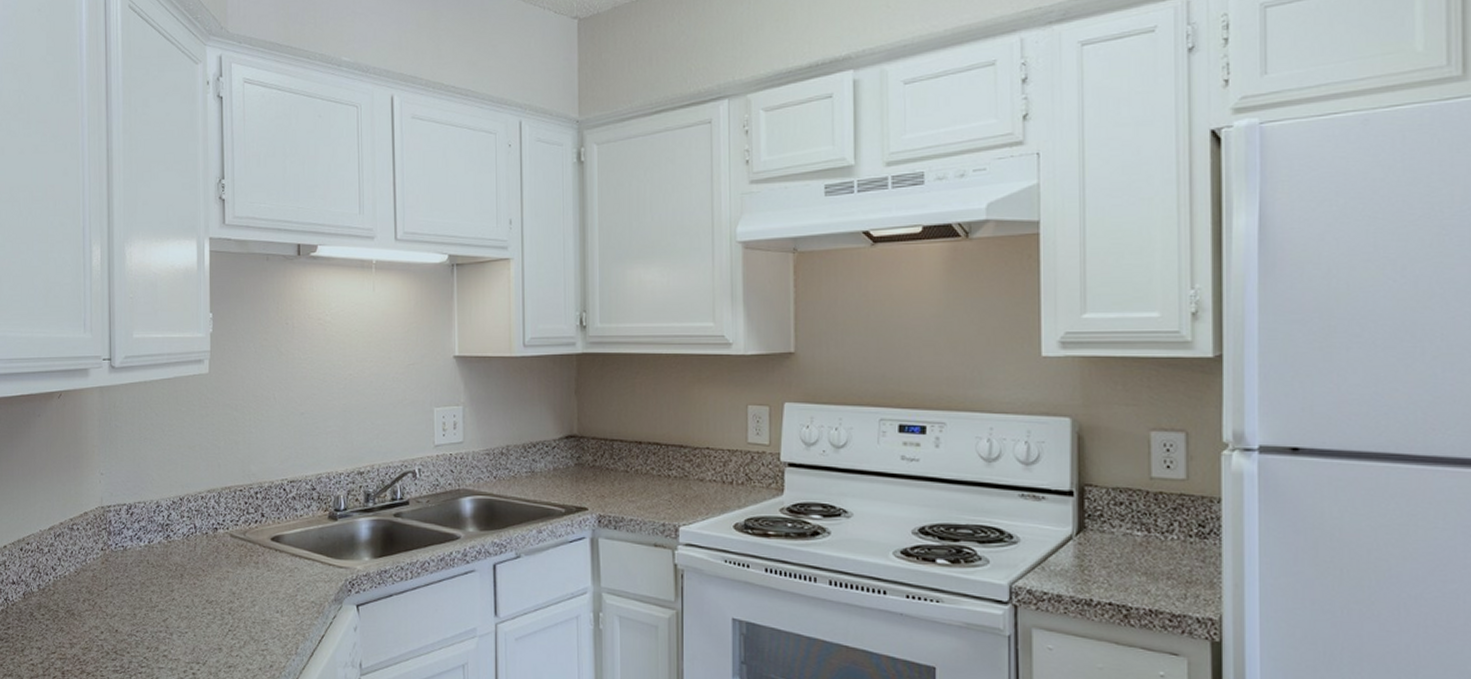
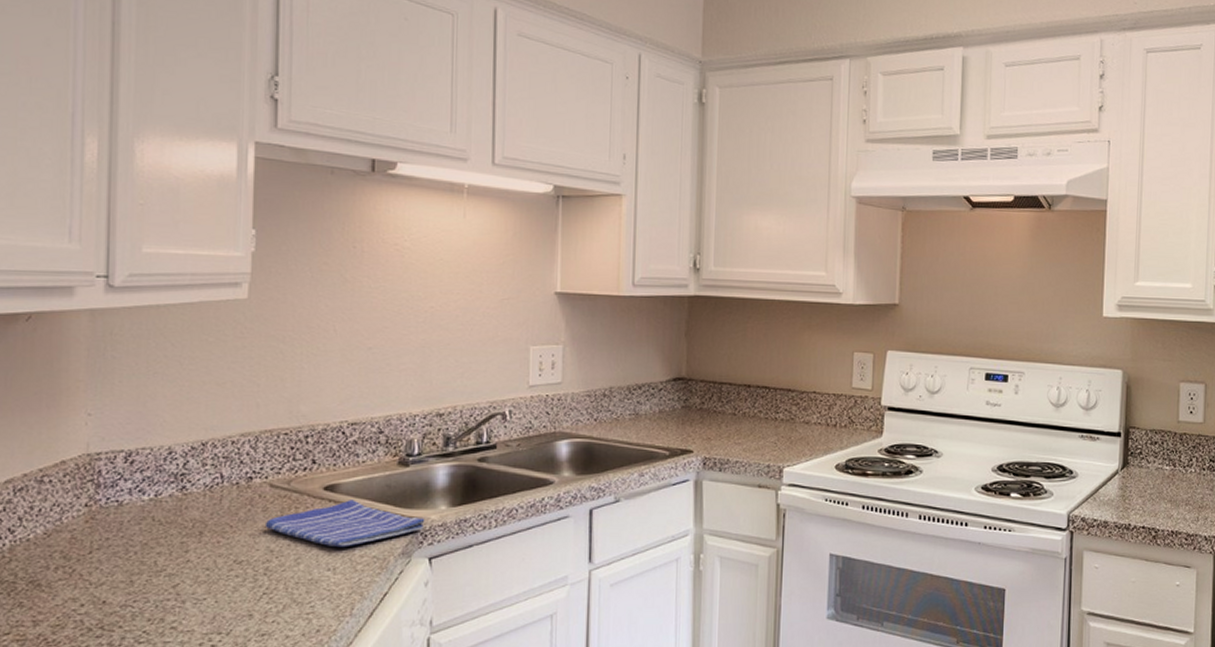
dish towel: none [228,550,352,593] -> present [264,500,425,548]

